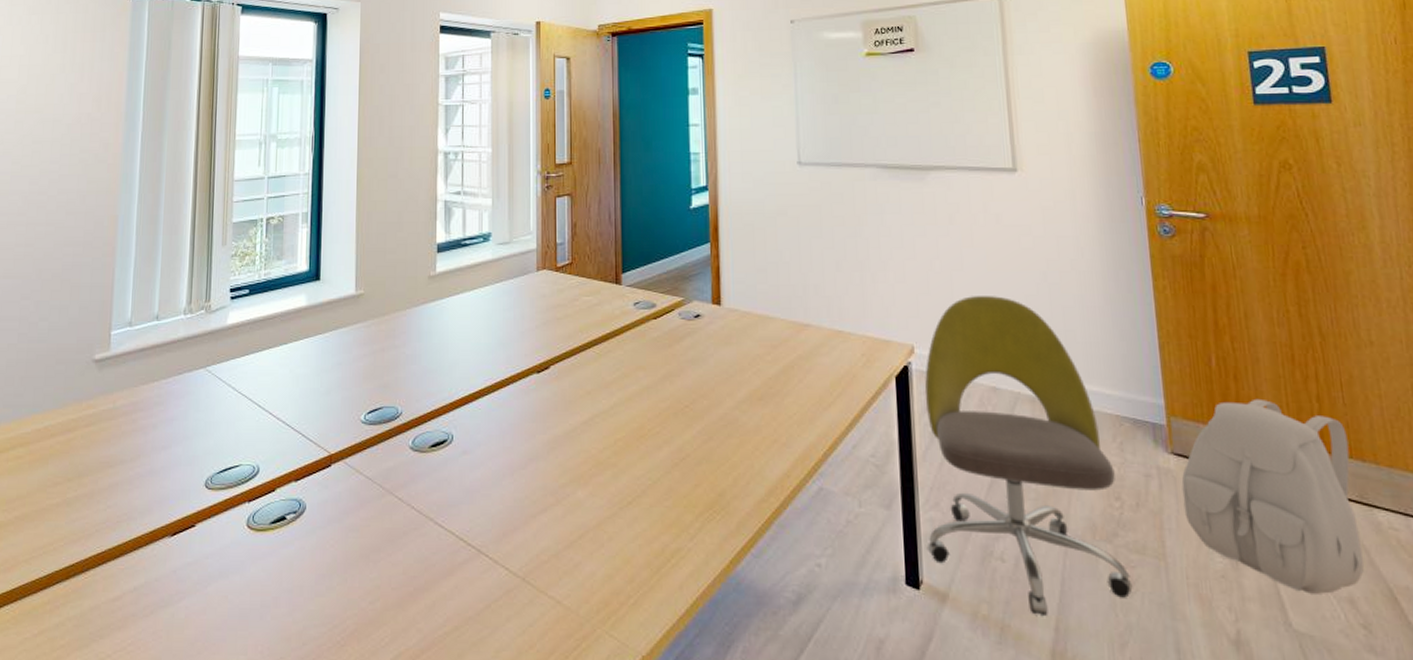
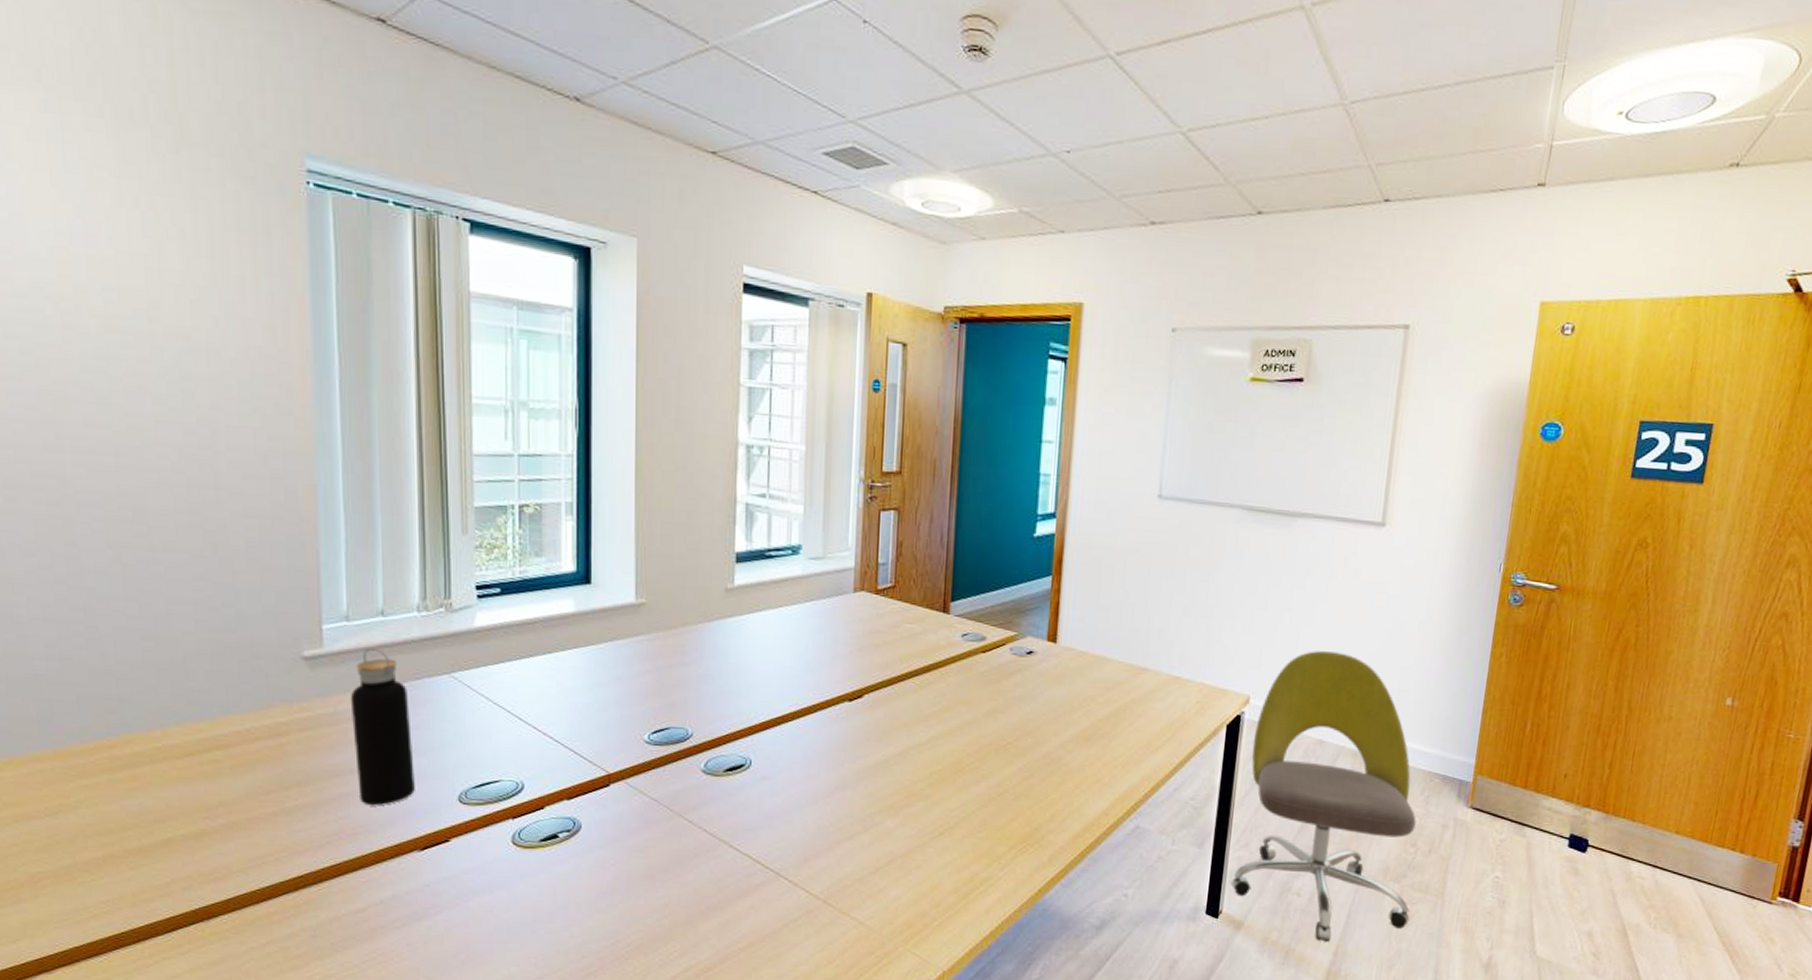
water bottle: none [126,349,172,493] -> present [350,648,415,805]
backpack: present [1181,398,1365,594] -> none [1469,762,1626,929]

